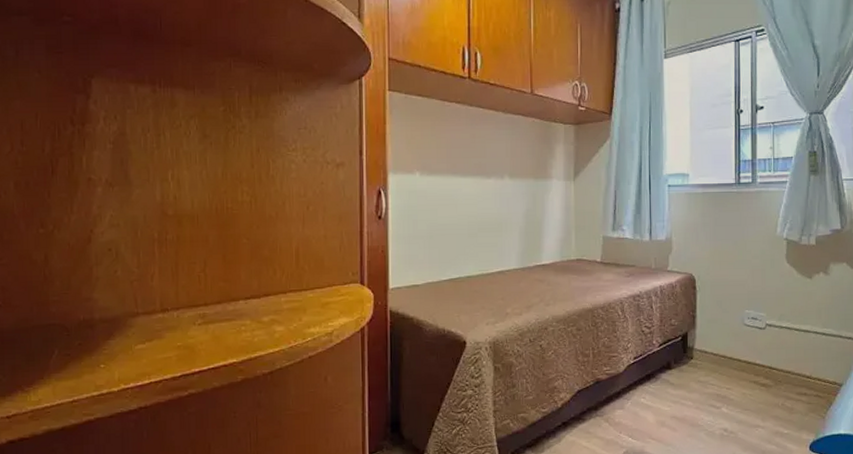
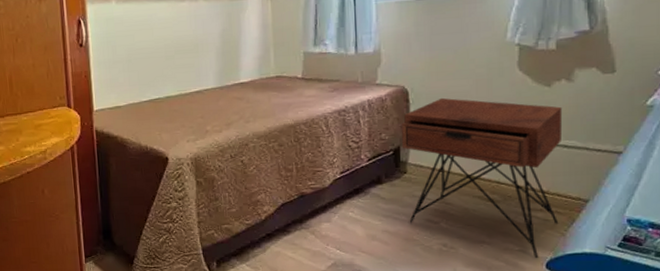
nightstand: none [689,286,821,441] -> present [401,97,563,259]

